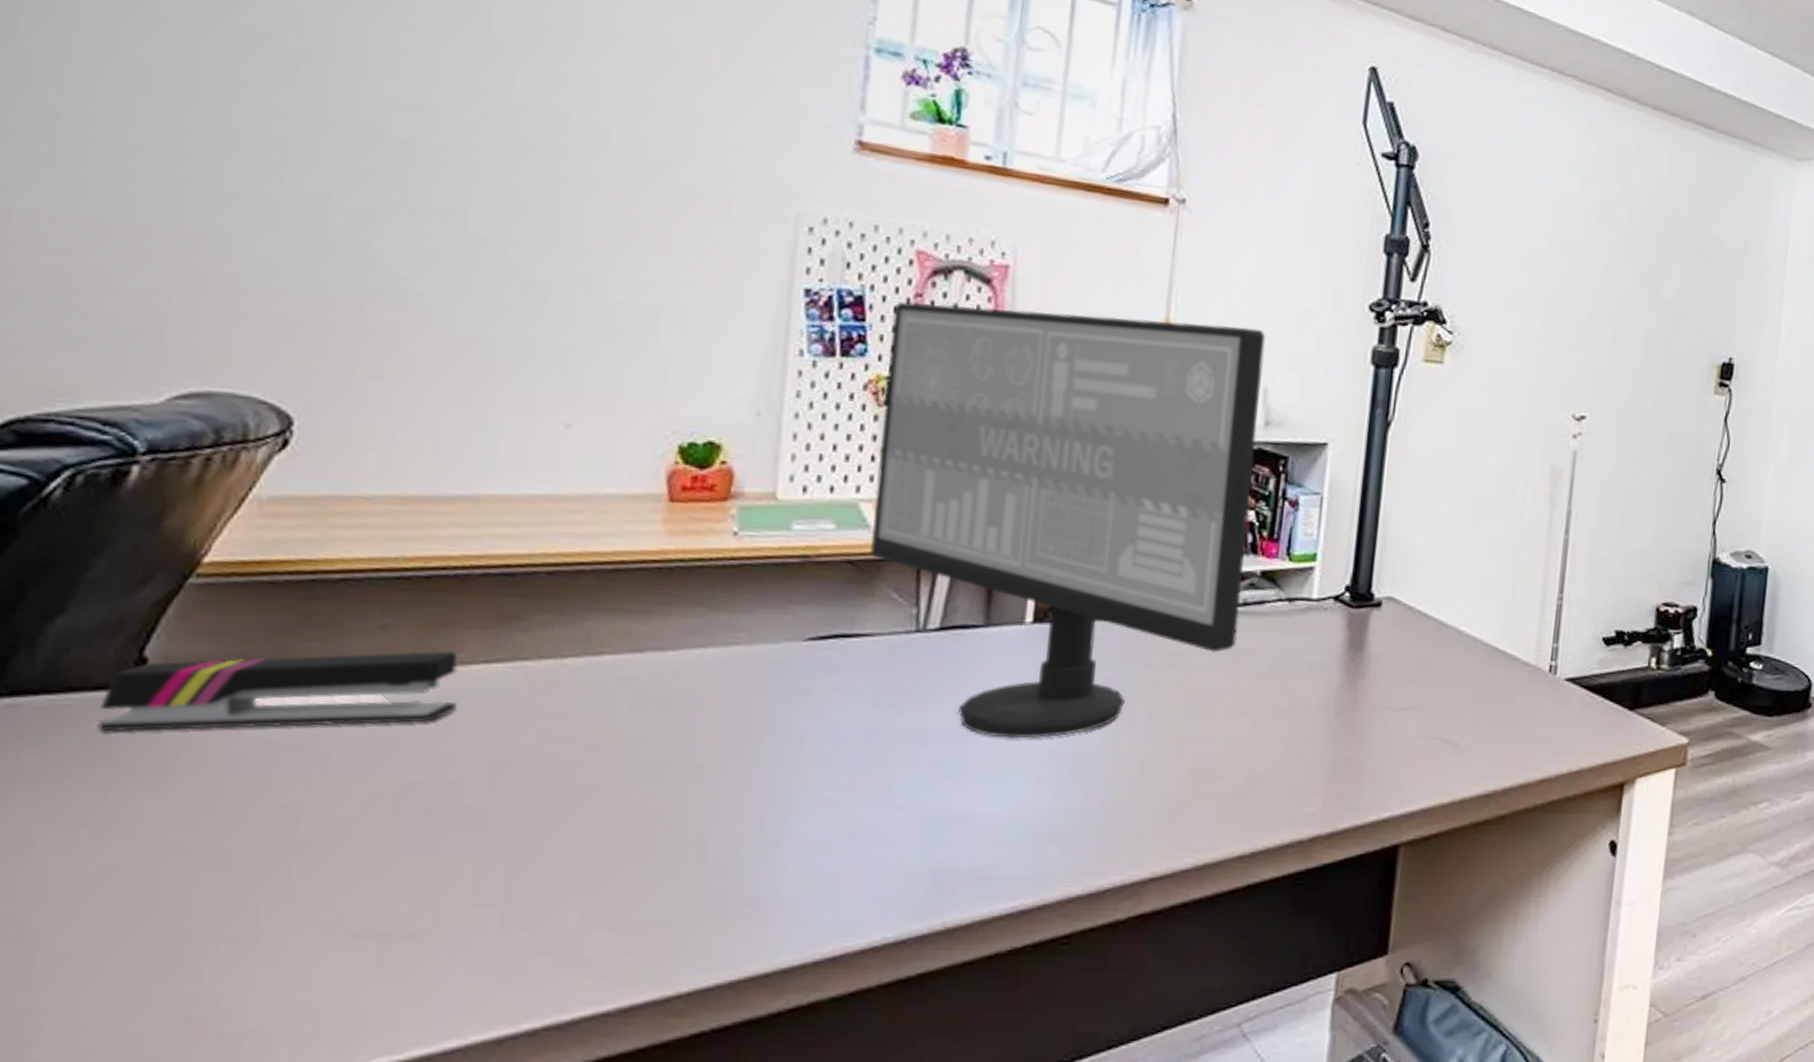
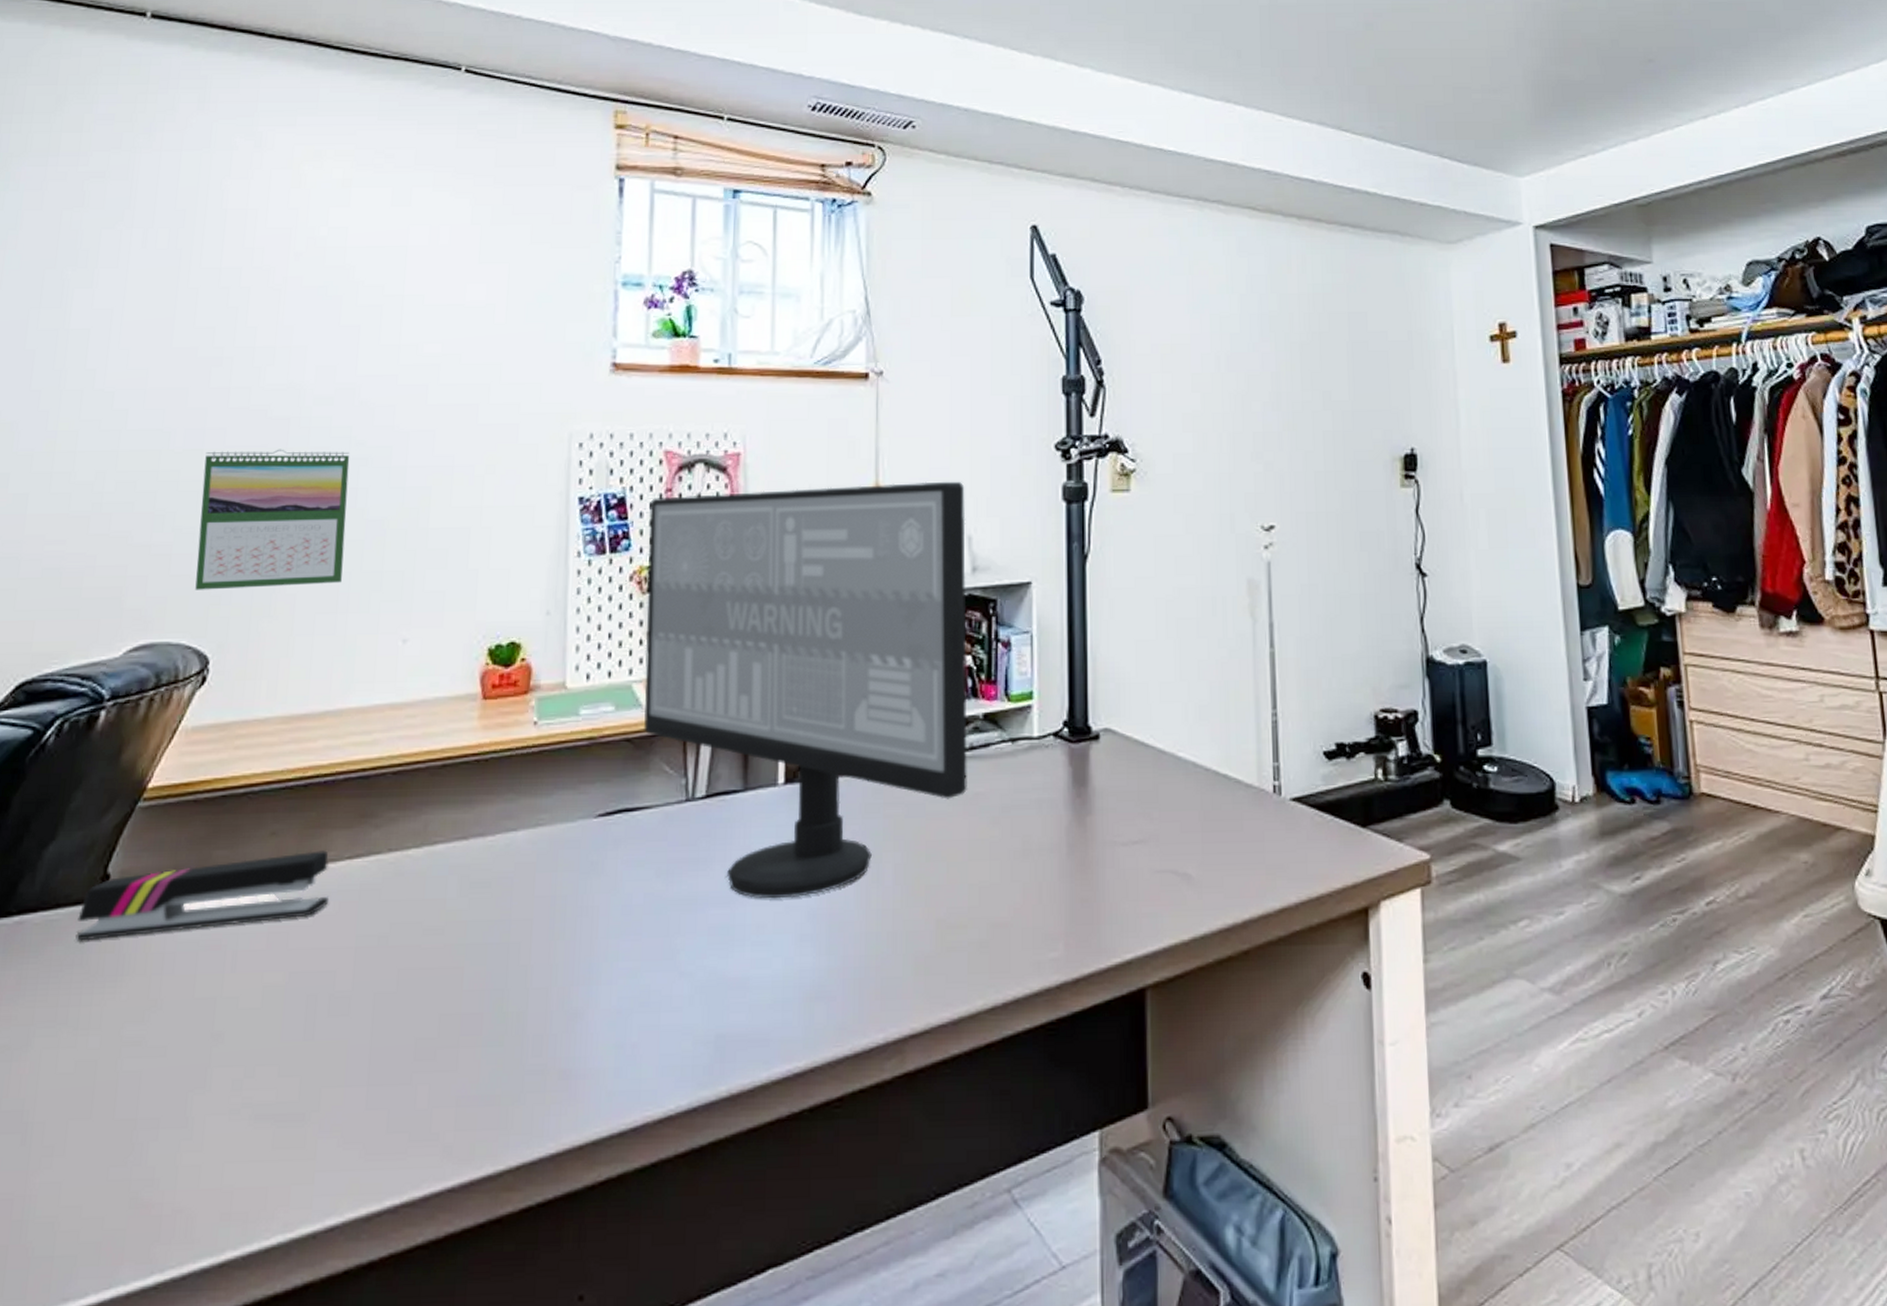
calendar: none [273,168,500,350] -> present [195,449,350,590]

